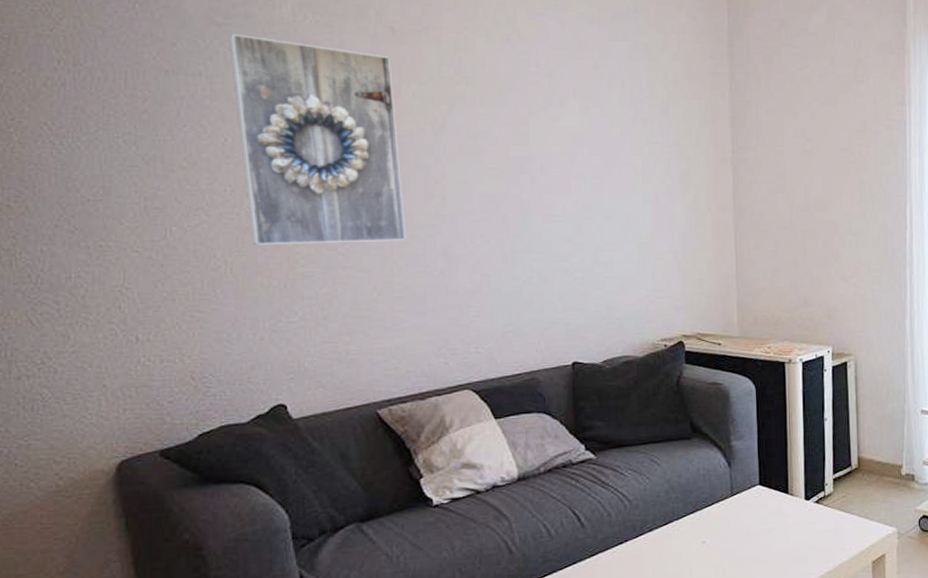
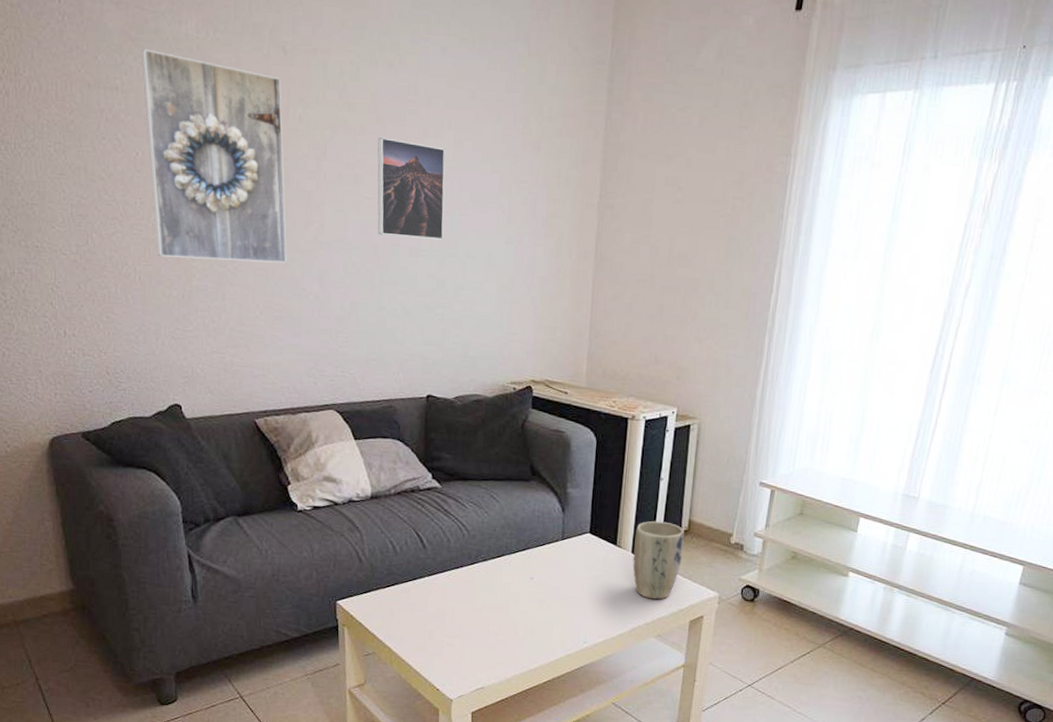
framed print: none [500,109,577,204] -> present [377,137,446,240]
plant pot: none [806,462,856,545] -> present [632,521,685,600]

